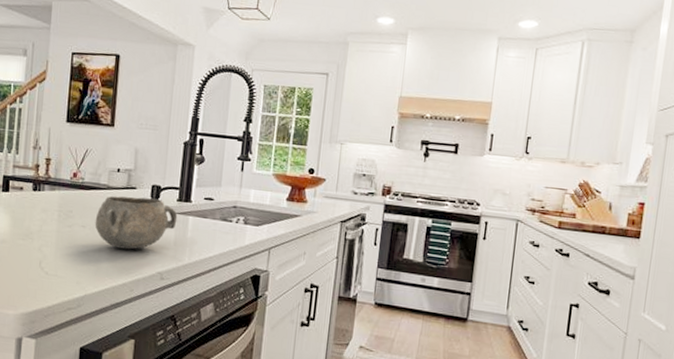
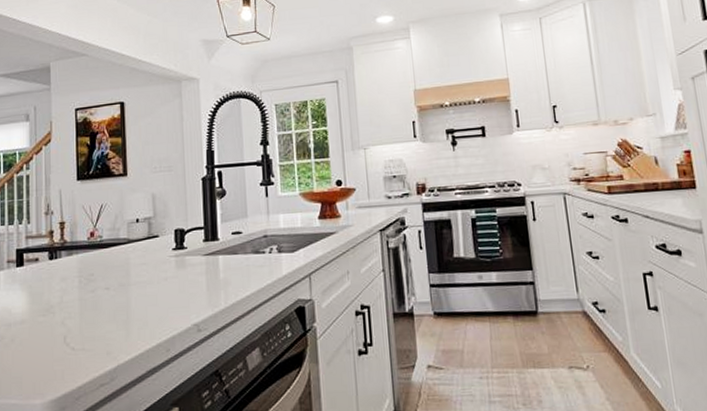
decorative bowl: present [95,196,178,250] -> none [119,243,207,306]

